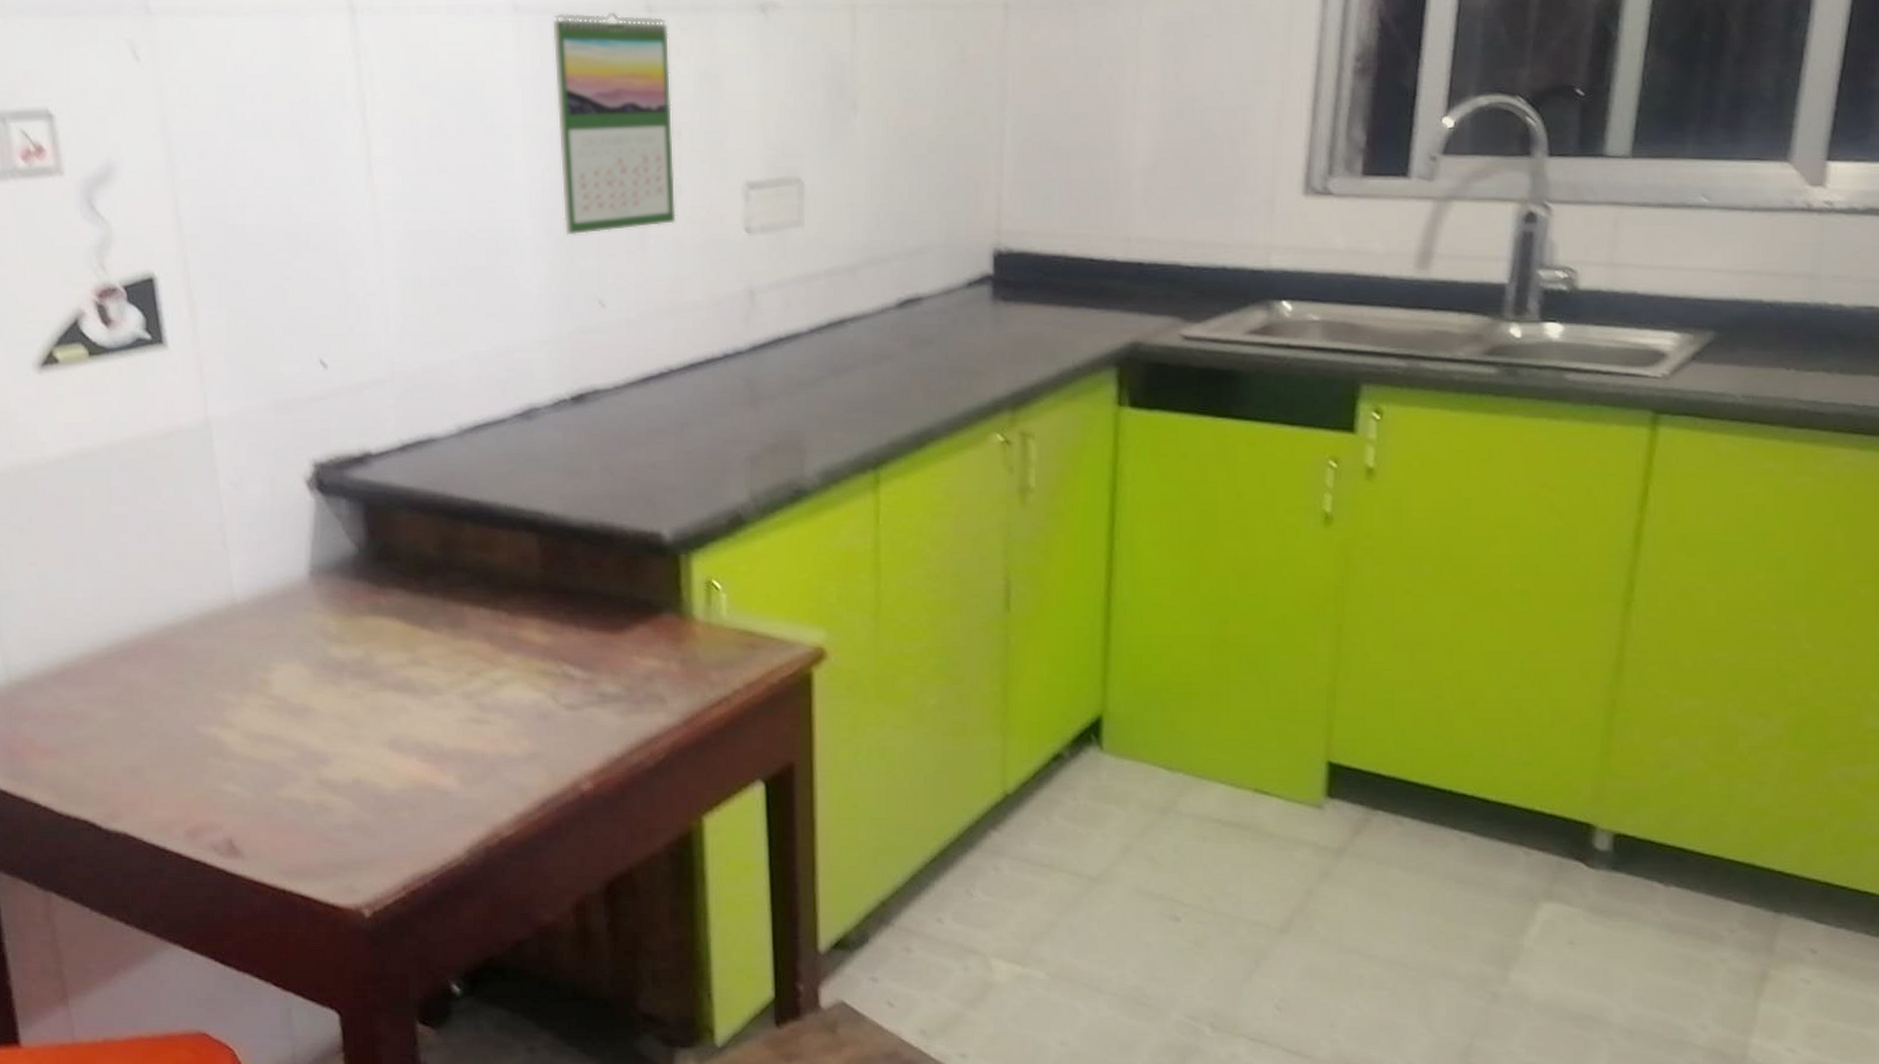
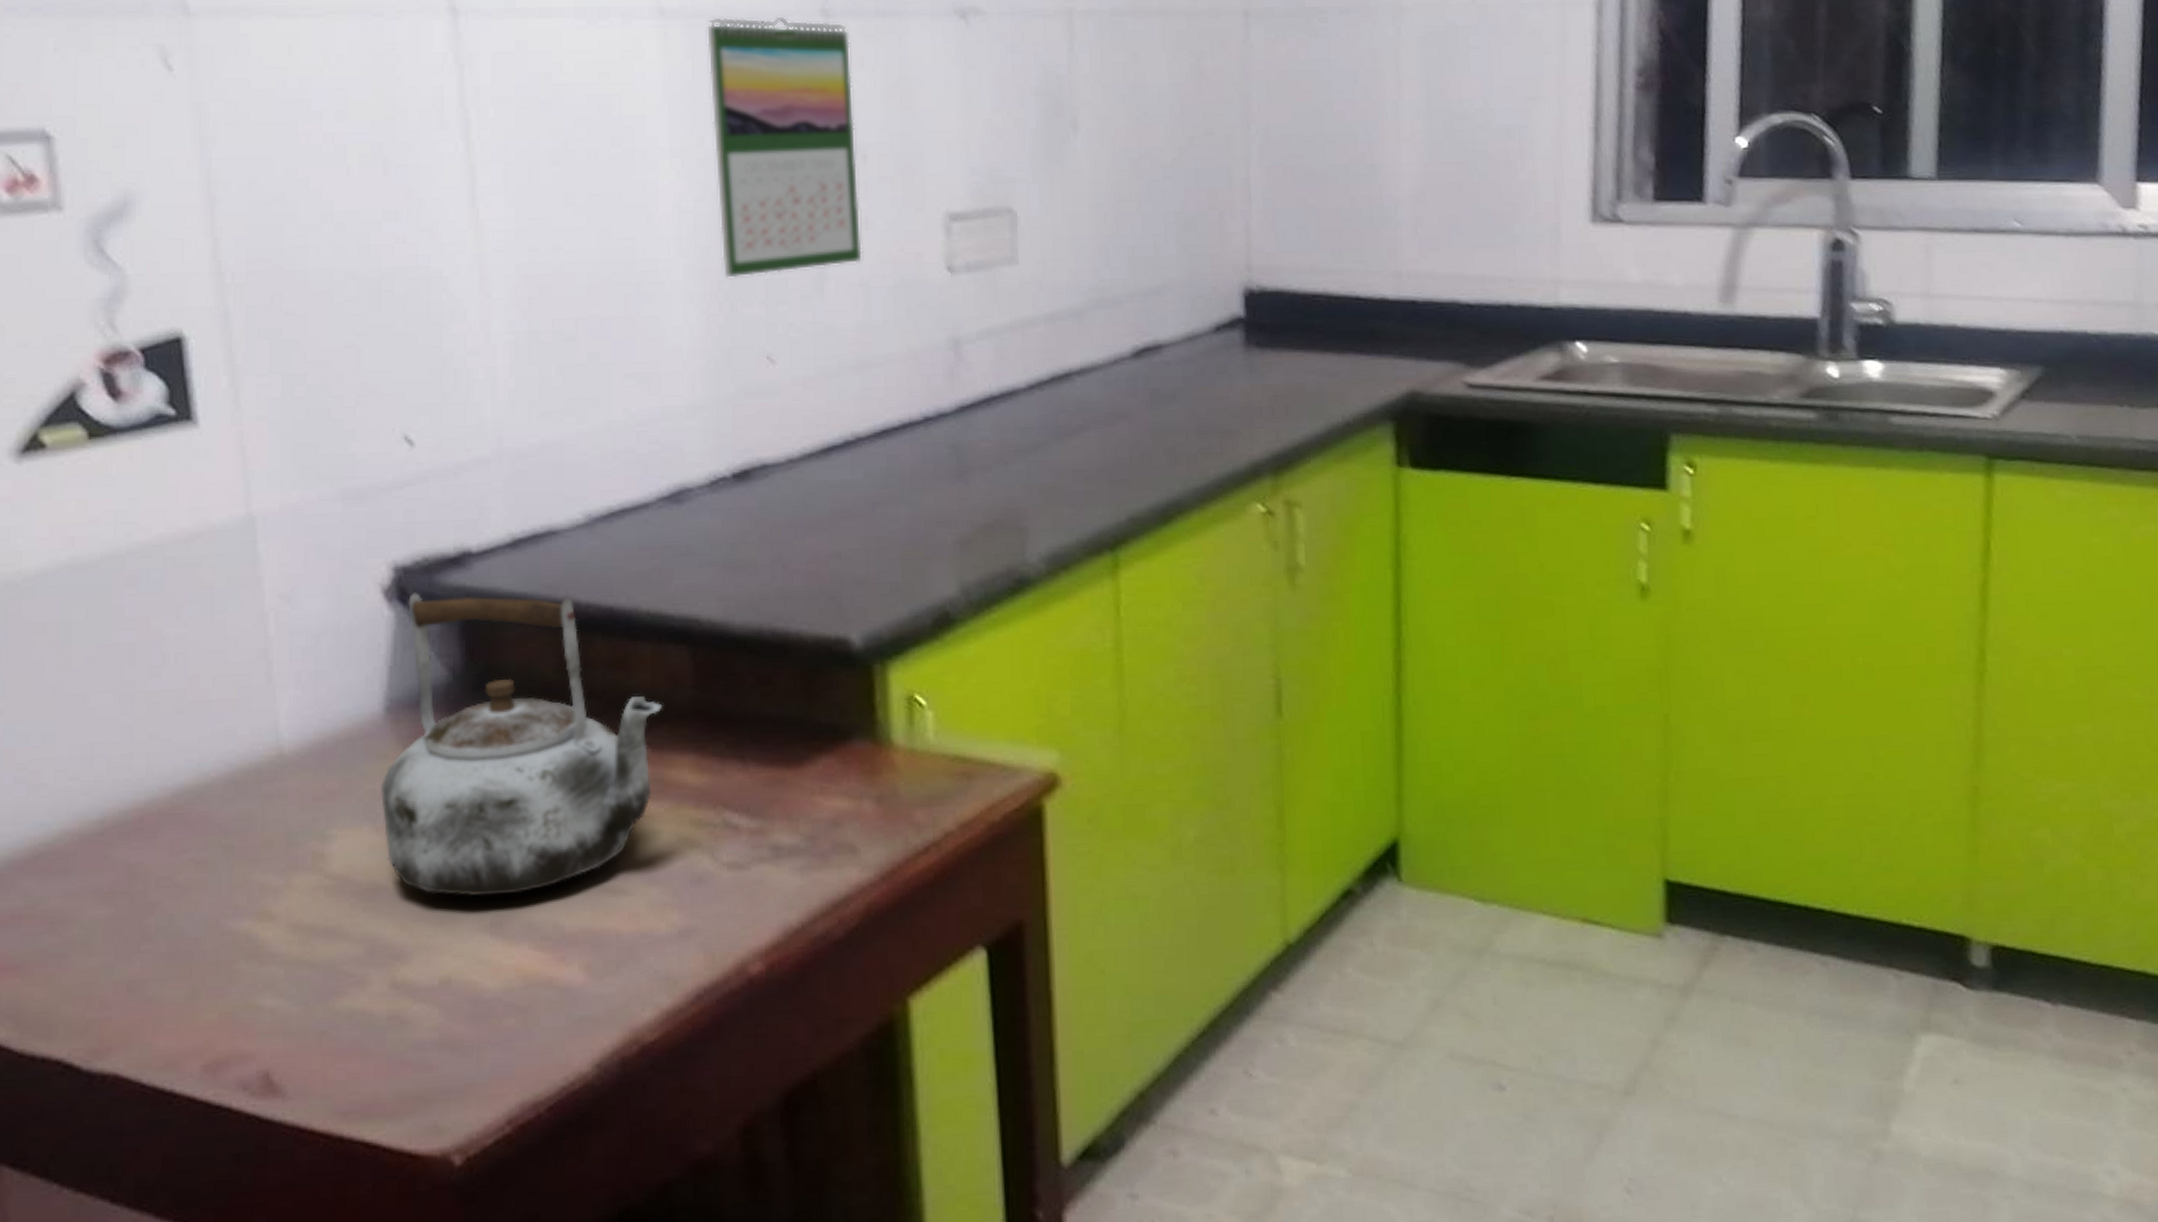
kettle: none [307,484,517,719] -> present [381,592,663,897]

